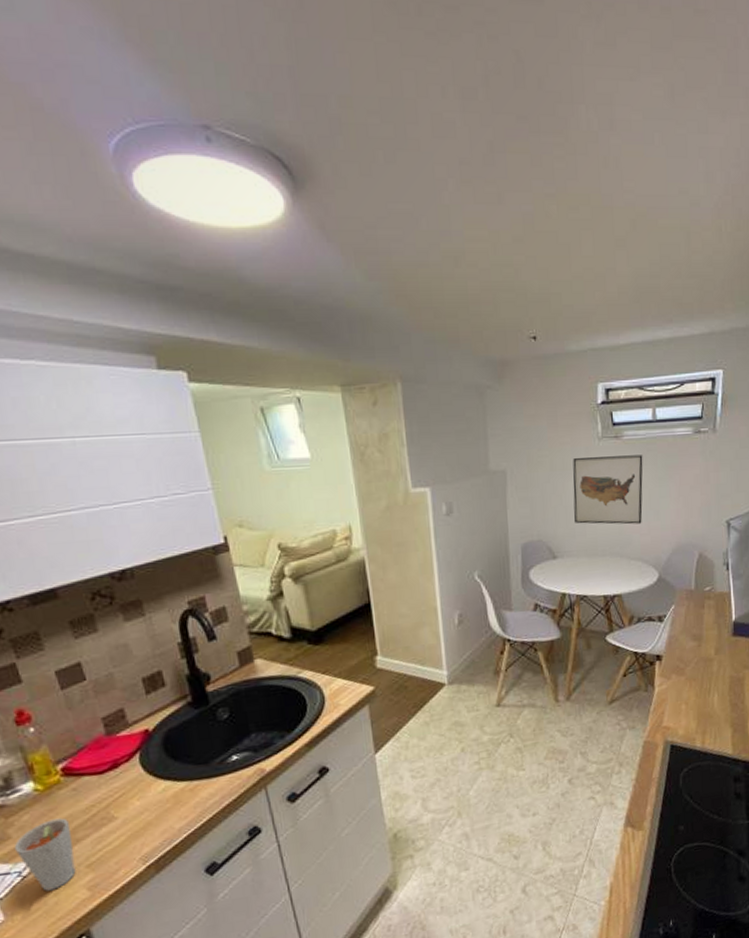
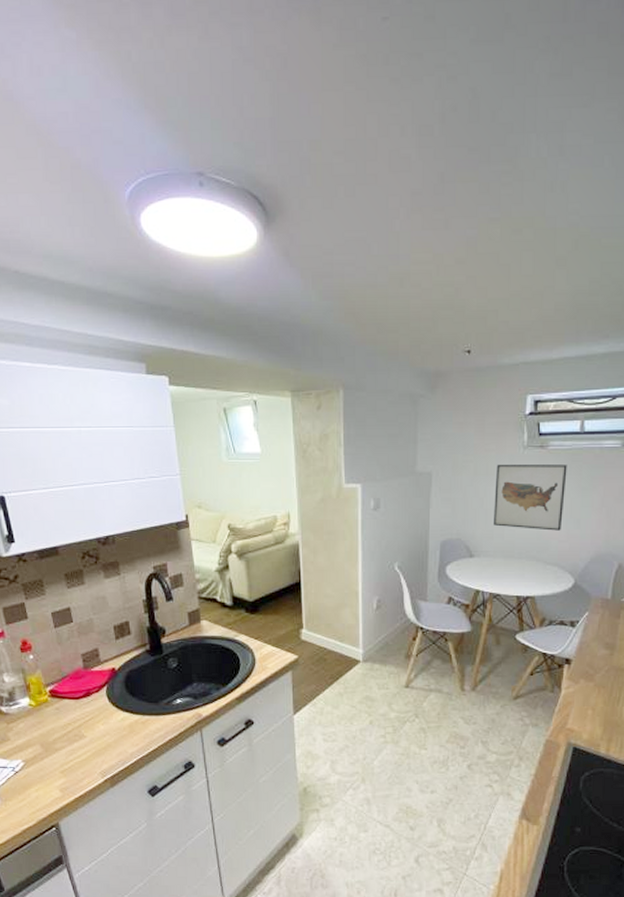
cup: present [14,818,76,891] -> none [11,730,53,786]

